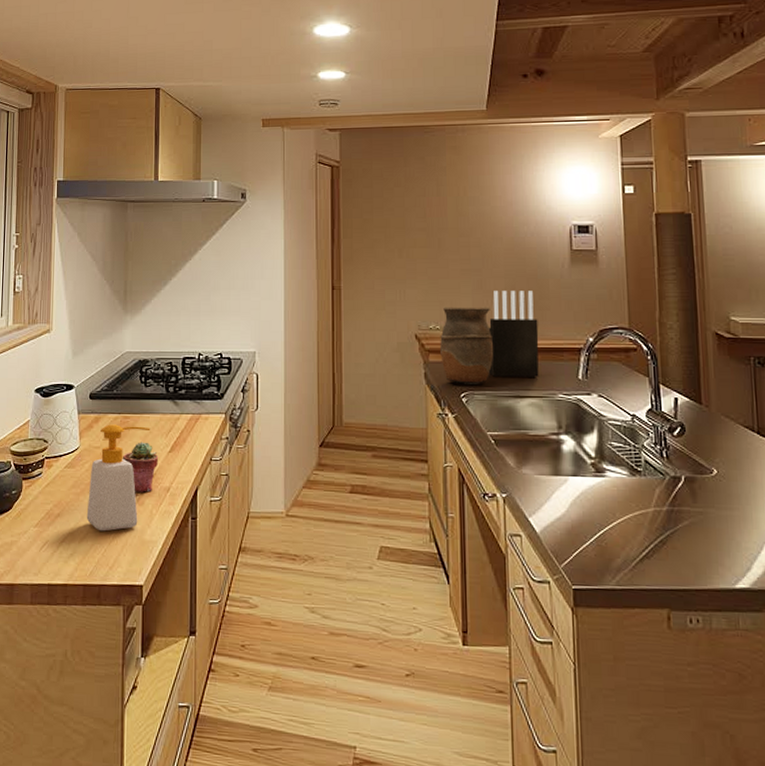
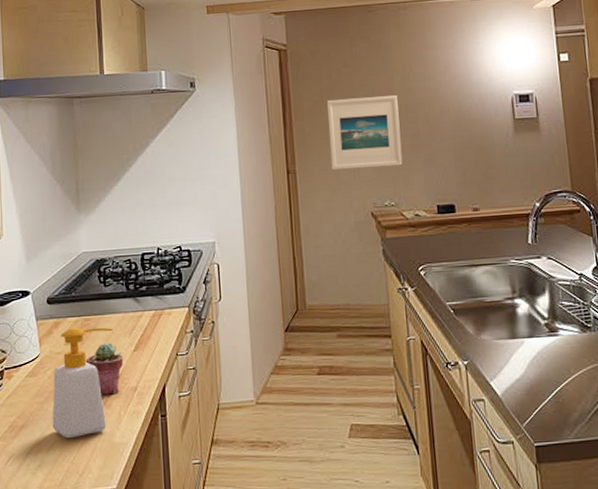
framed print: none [376,218,451,290] -> present [326,95,403,170]
vase: present [440,307,493,384] -> none [395,180,448,258]
knife block: present [488,291,539,377] -> none [441,161,491,248]

